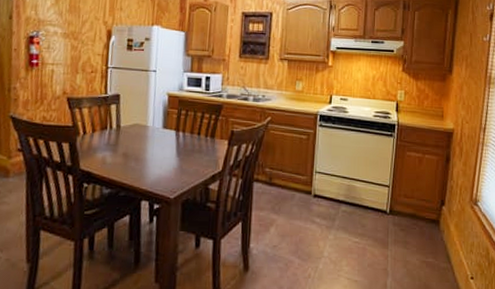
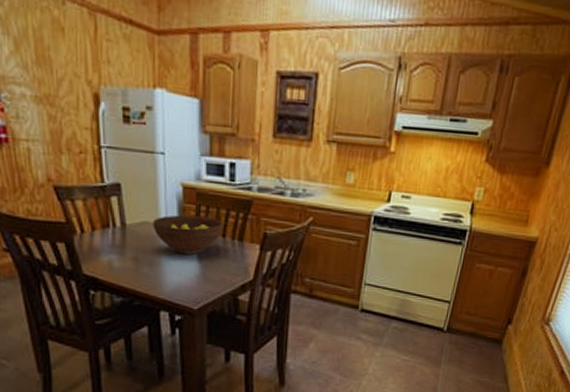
fruit bowl: none [142,118,199,150] -> present [153,215,223,254]

